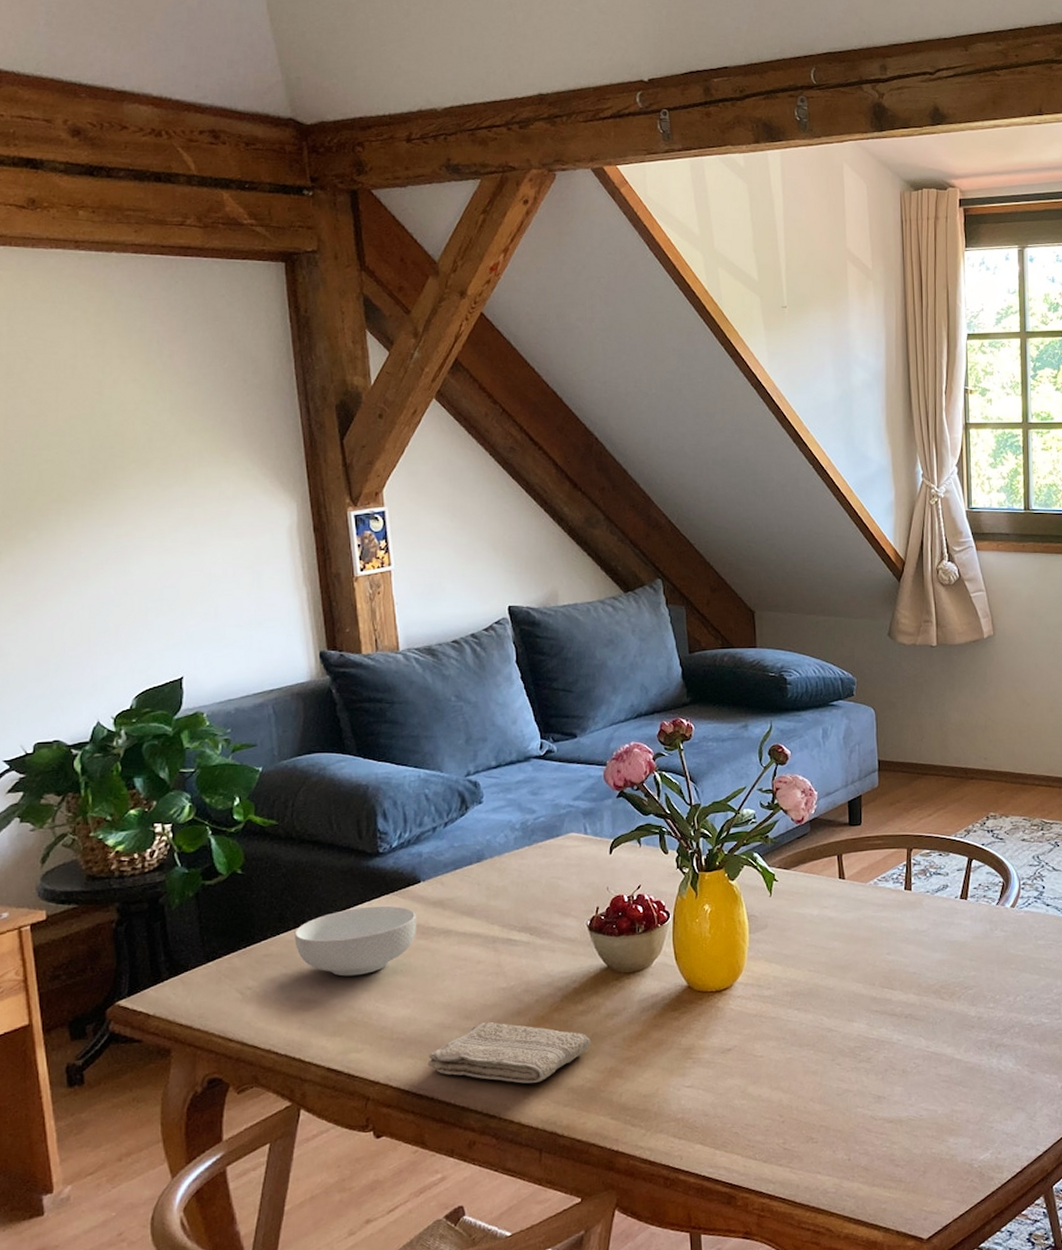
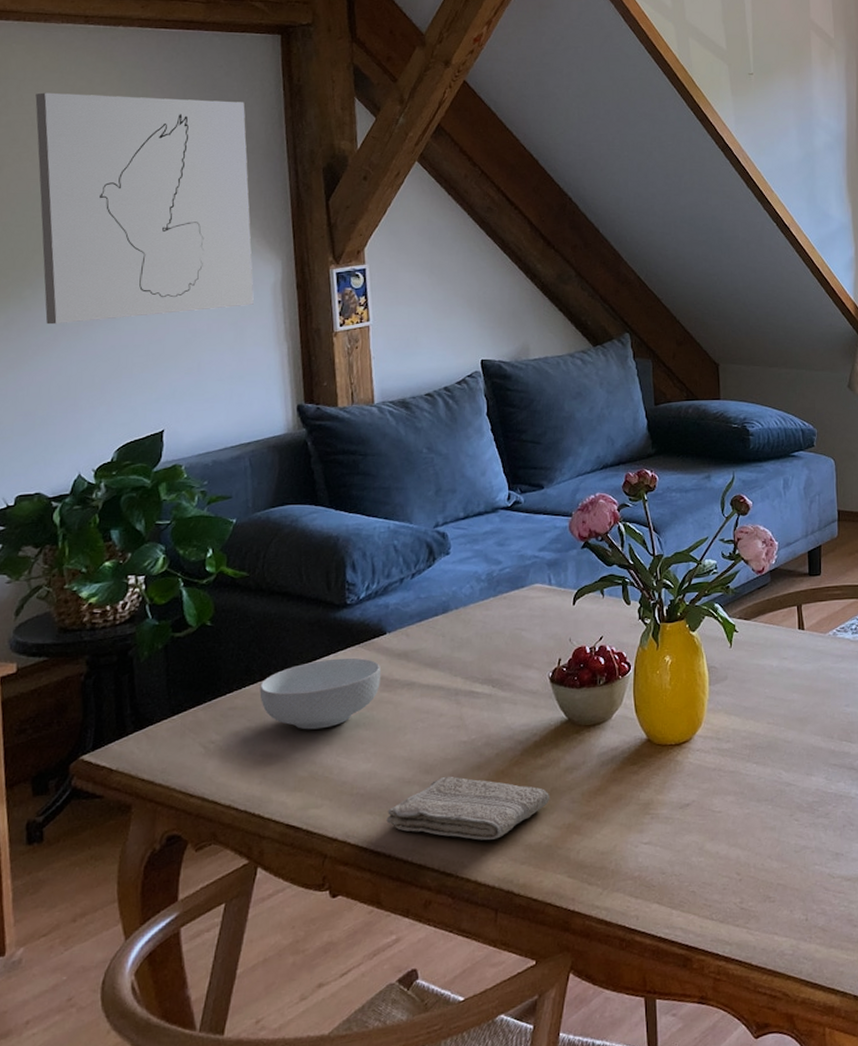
wall art: none [28,323,269,568] -> present [35,92,254,325]

